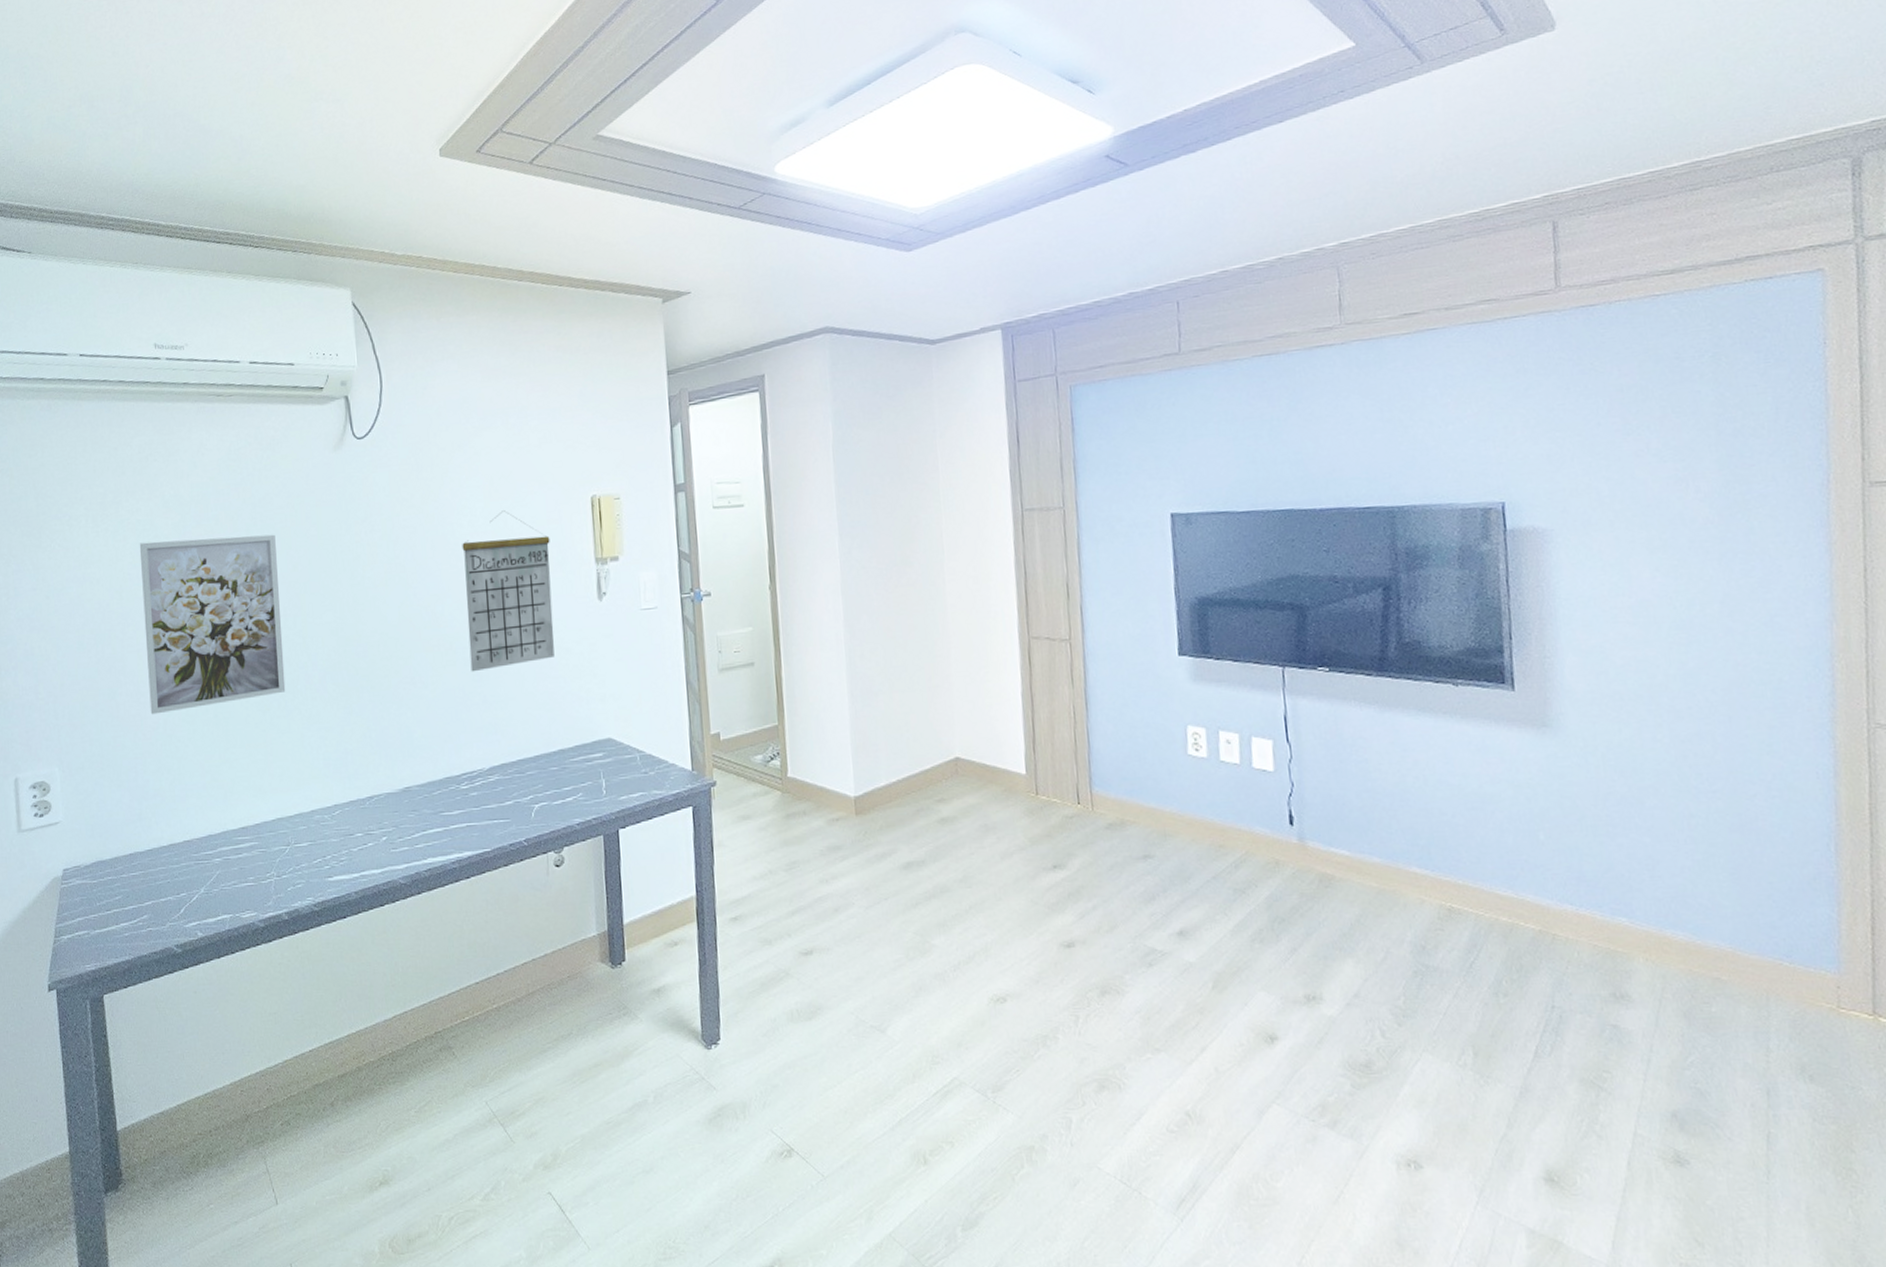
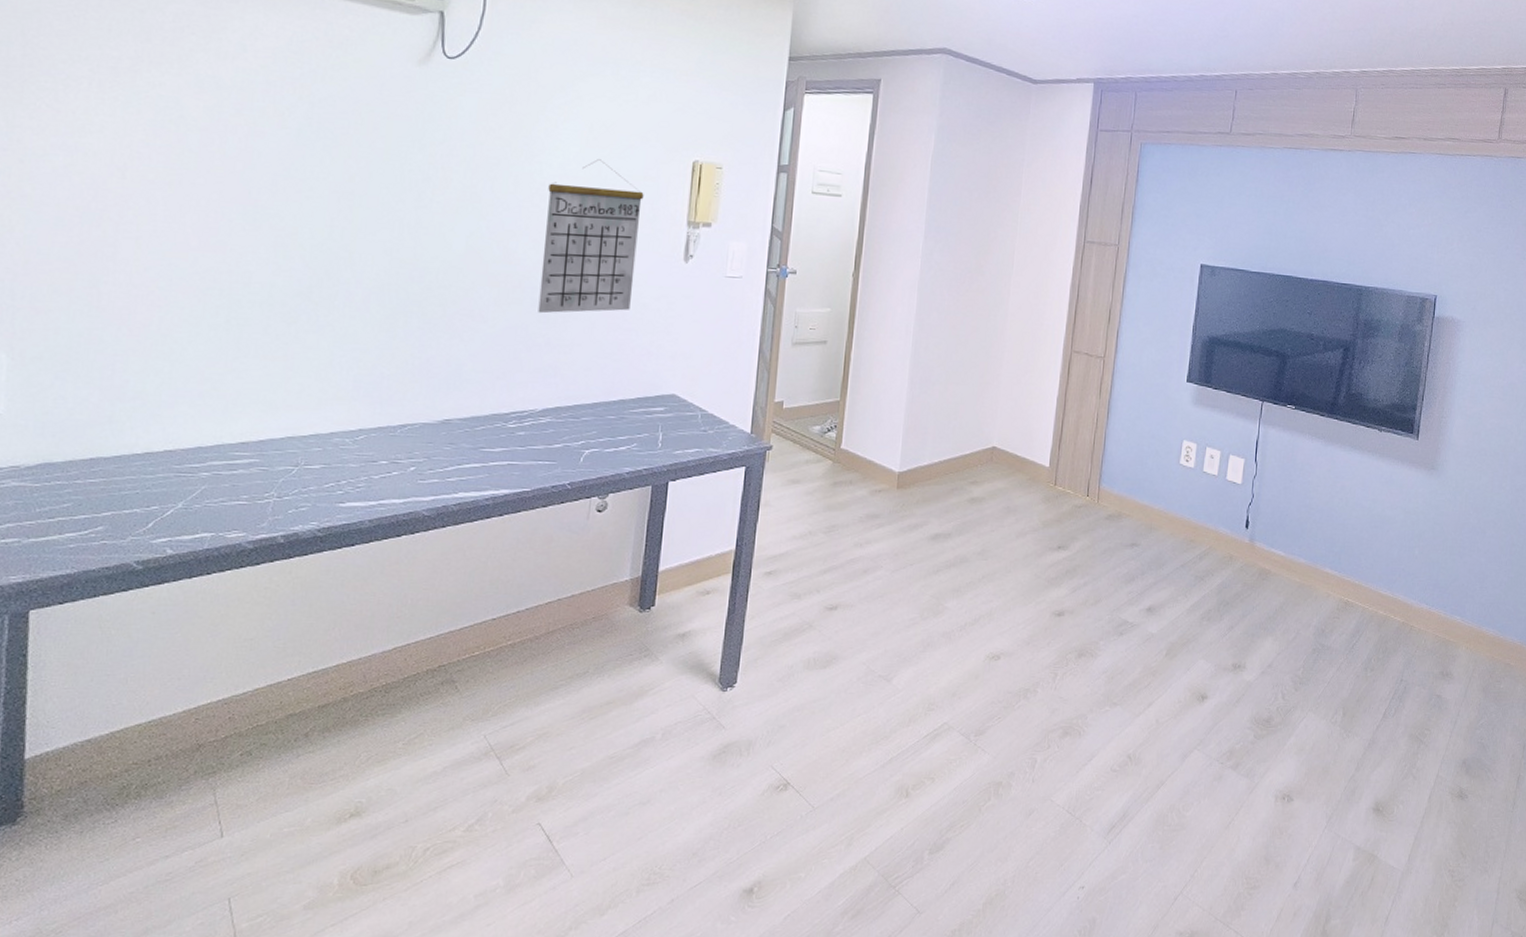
wall art: present [139,534,286,715] -> none [143,120,333,311]

